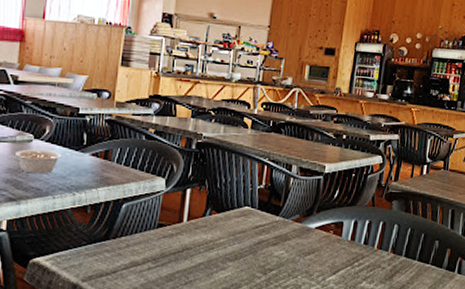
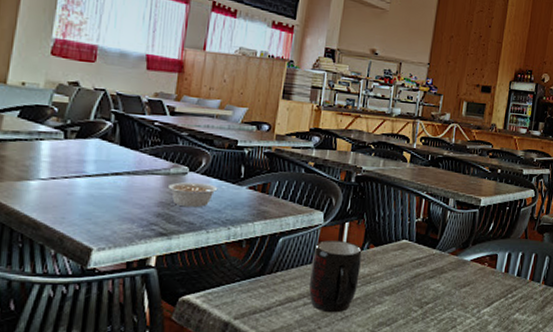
mug: none [152,206,204,278] -> present [308,240,362,313]

